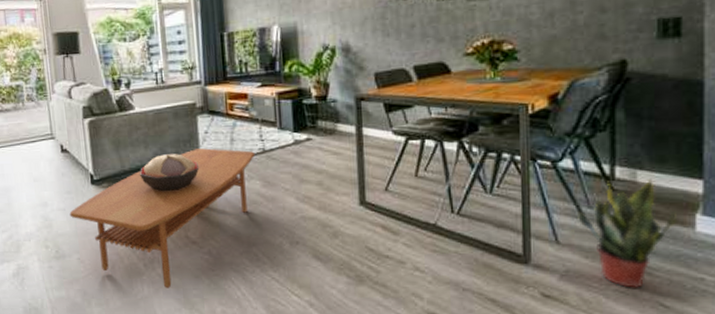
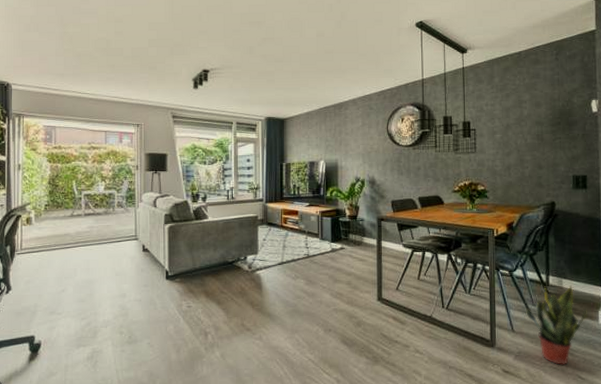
coffee table: present [69,148,256,288] -> none [144,252,302,369]
decorative bowl: present [139,154,199,192] -> none [207,256,256,287]

